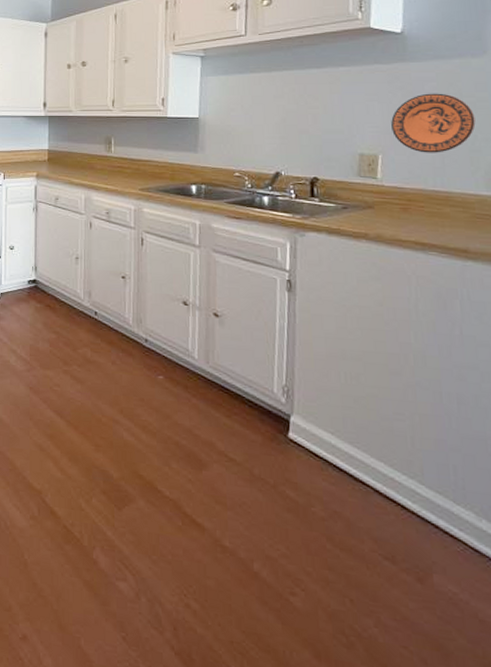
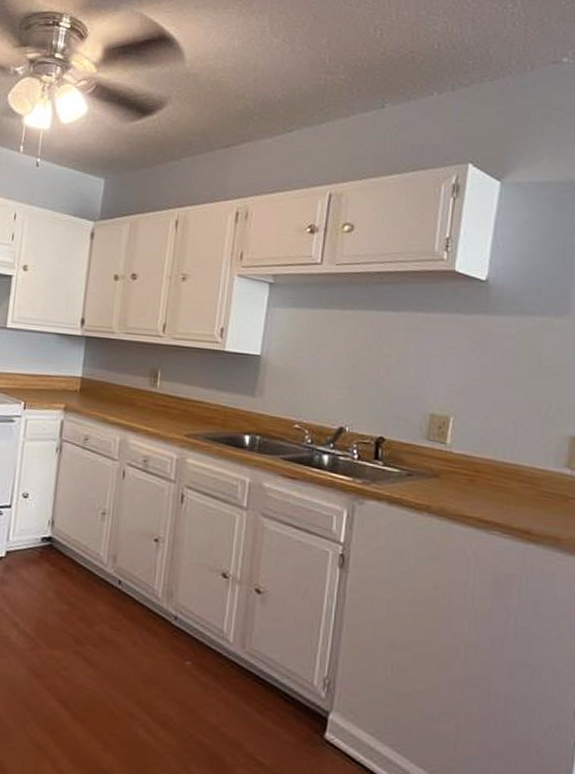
decorative plate: present [391,93,476,153] -> none [467,352,551,421]

